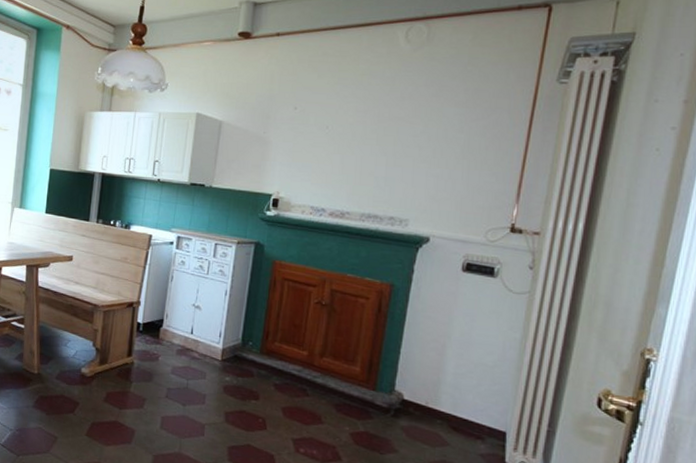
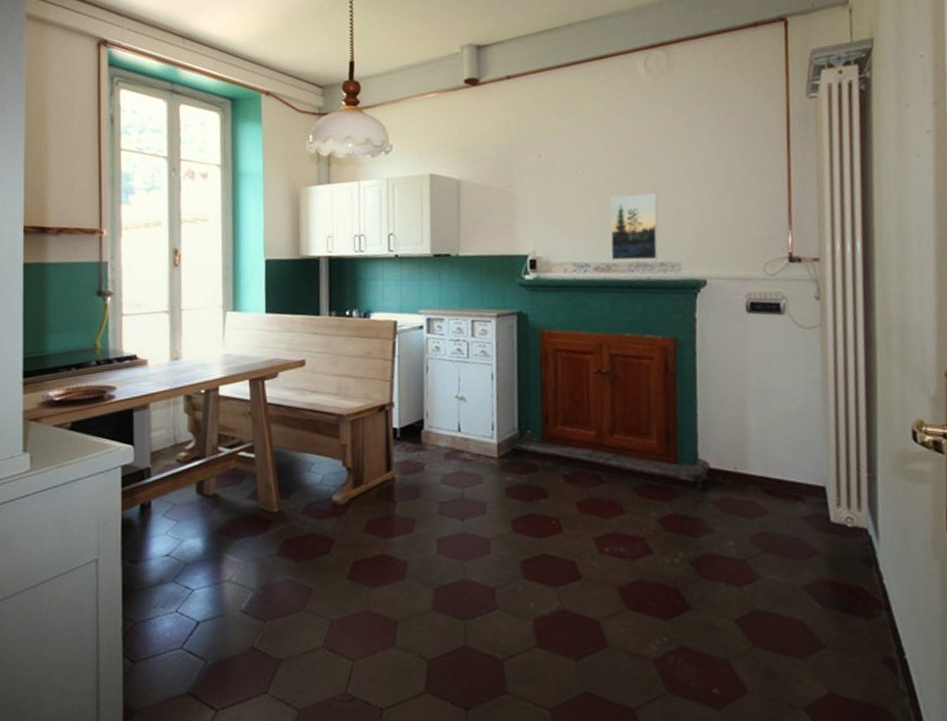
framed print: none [346,153,397,214] -> present [610,193,659,261]

